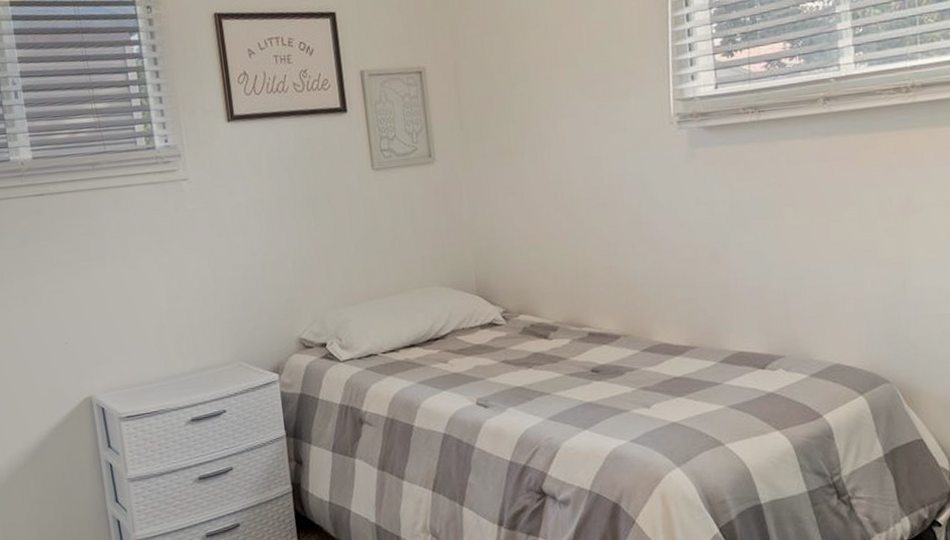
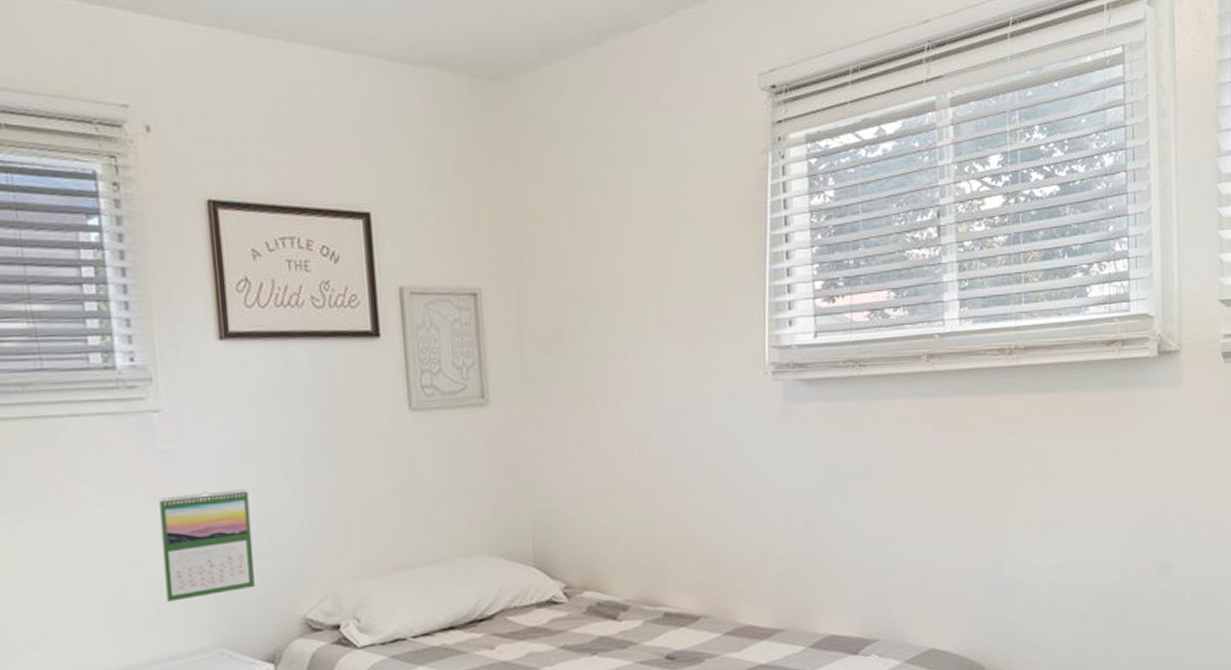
calendar: none [189,237,262,326] -> present [158,489,255,602]

